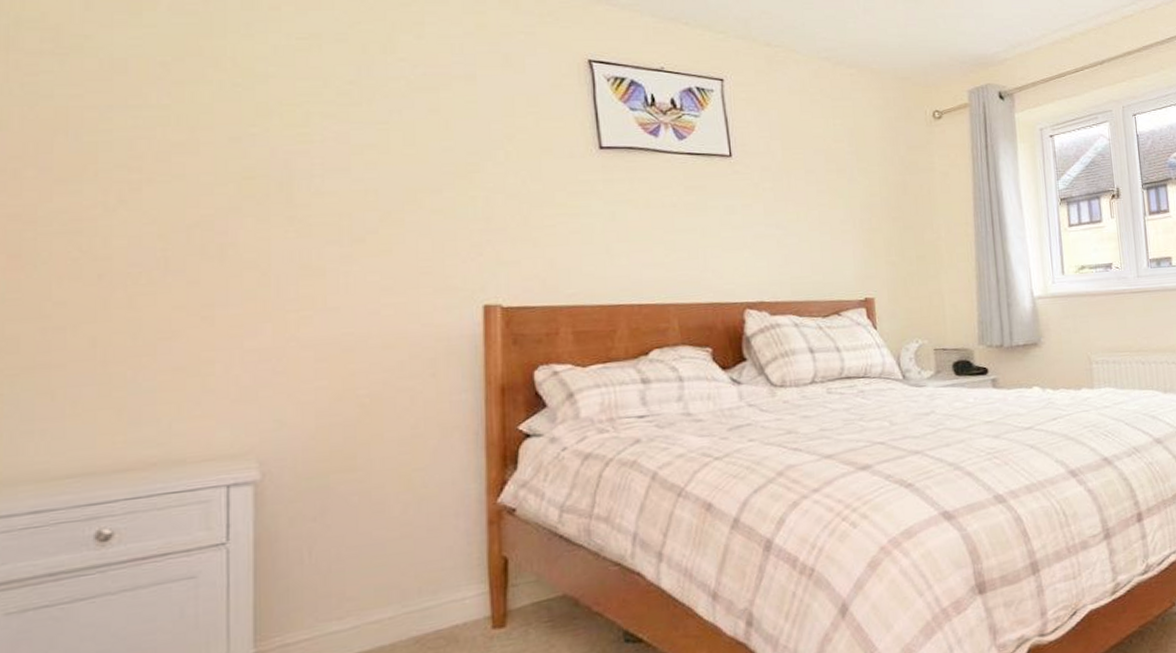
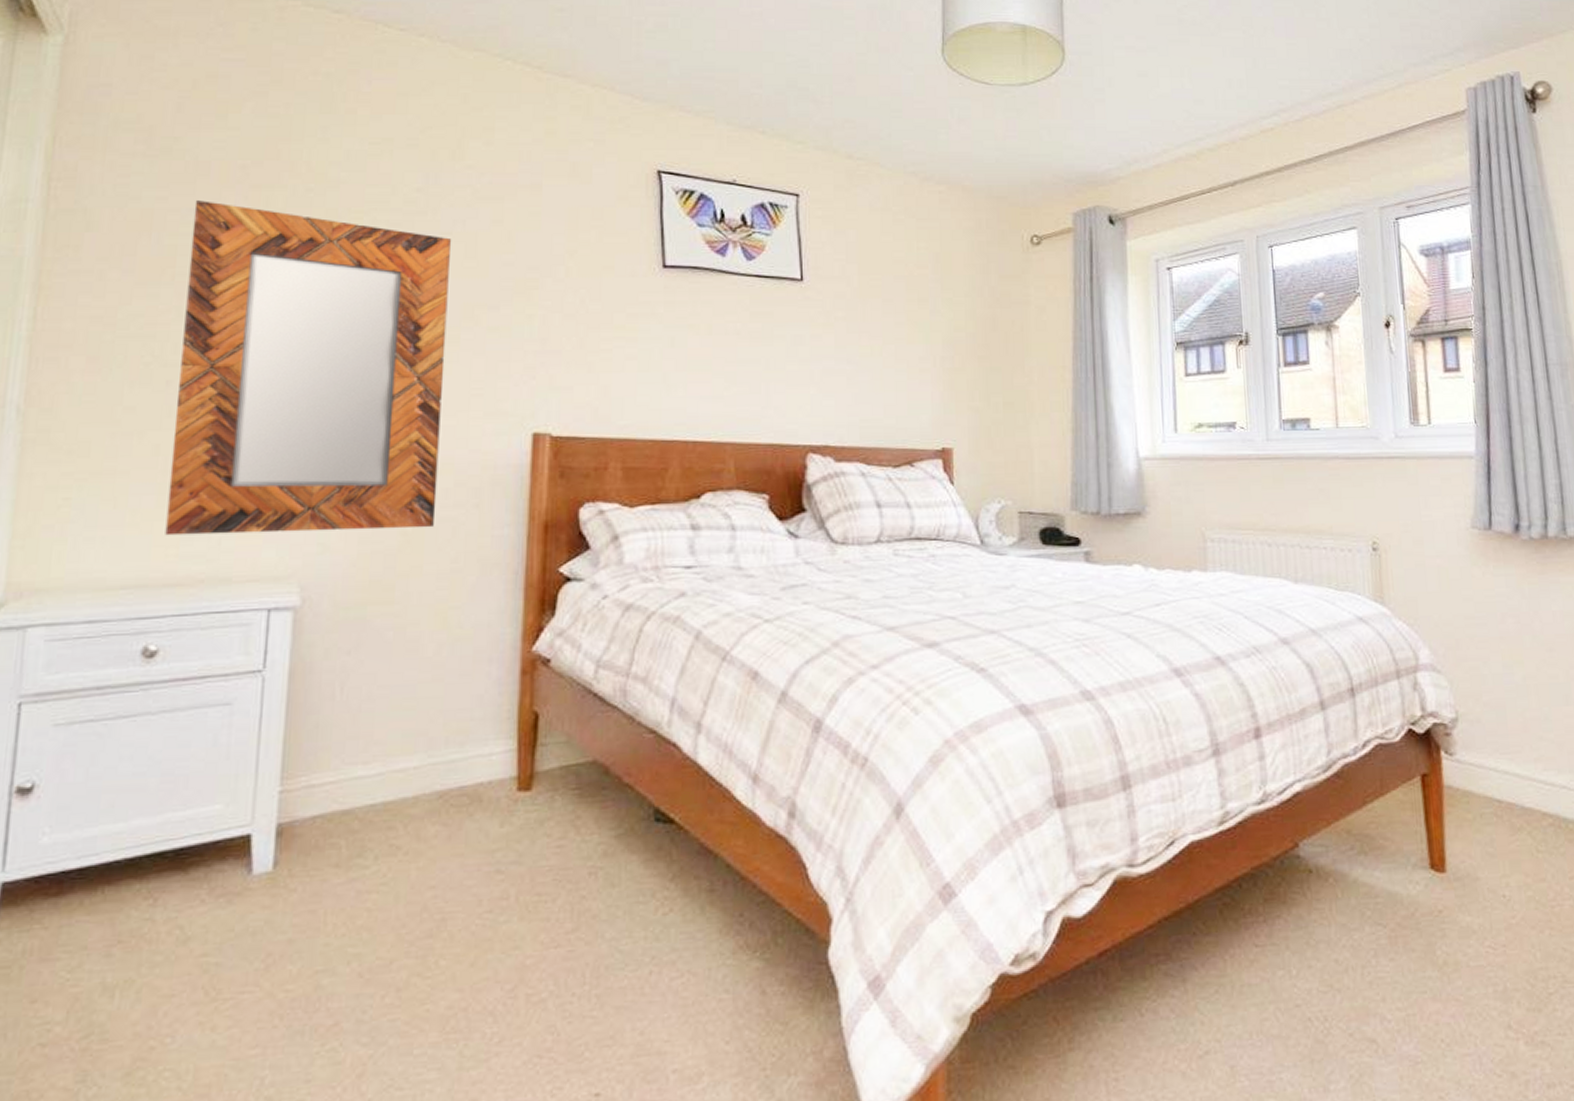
home mirror: none [110,97,393,424] -> present [165,200,452,536]

